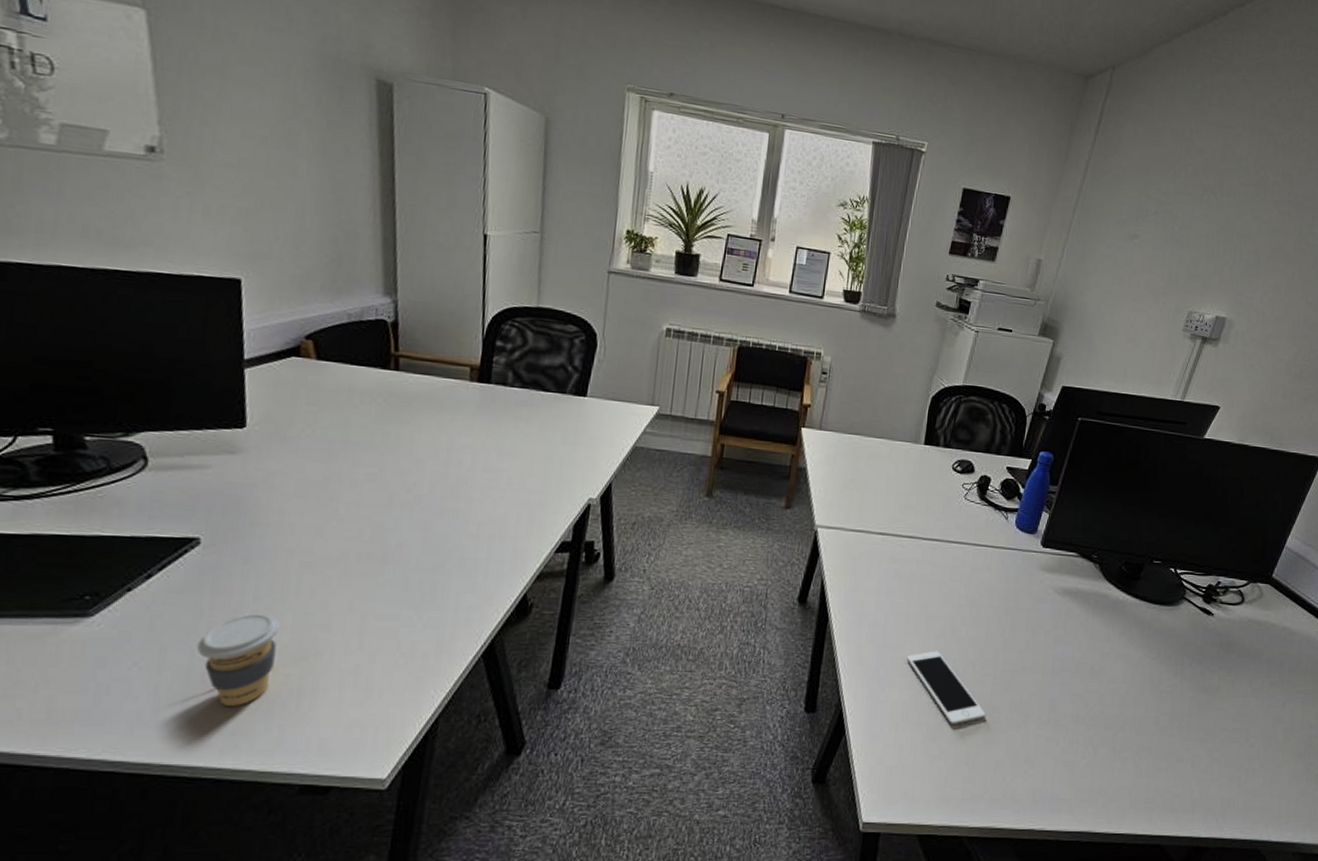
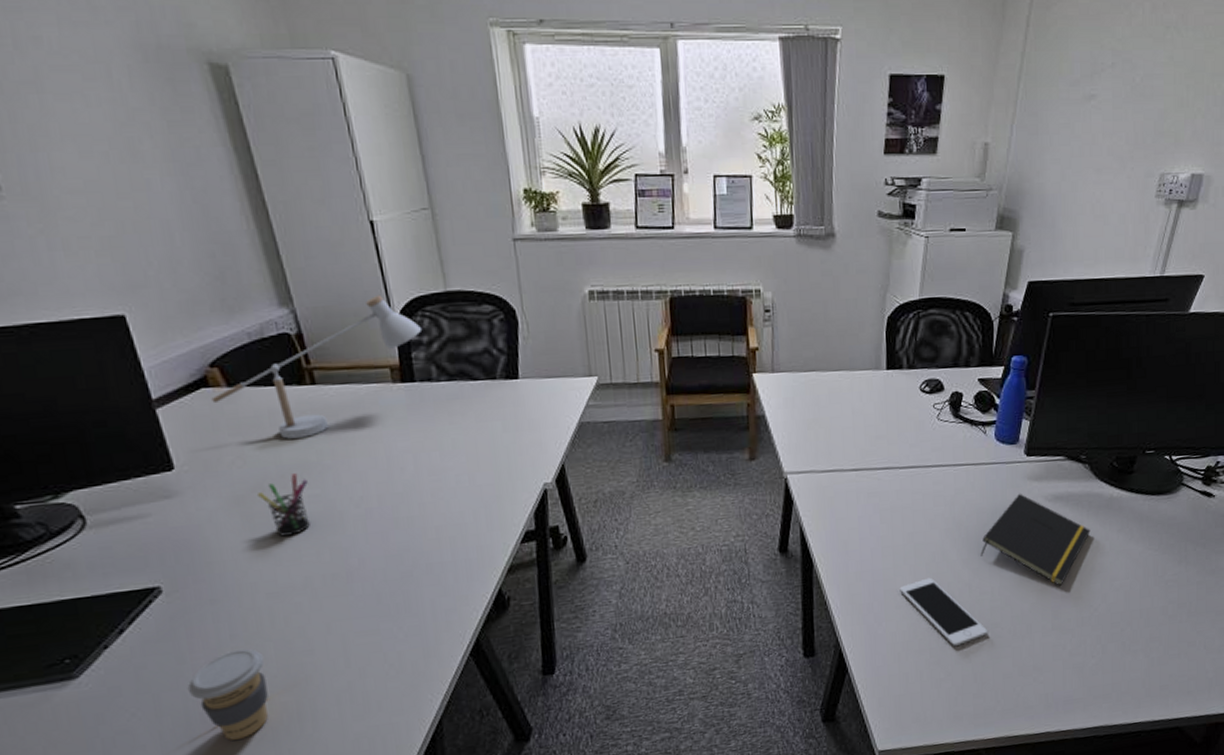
desk lamp: none [298,299,509,418] -> present [211,294,423,439]
pen holder: none [316,450,368,509] -> present [256,473,310,537]
notepad: none [988,581,1094,680] -> present [980,493,1091,586]

